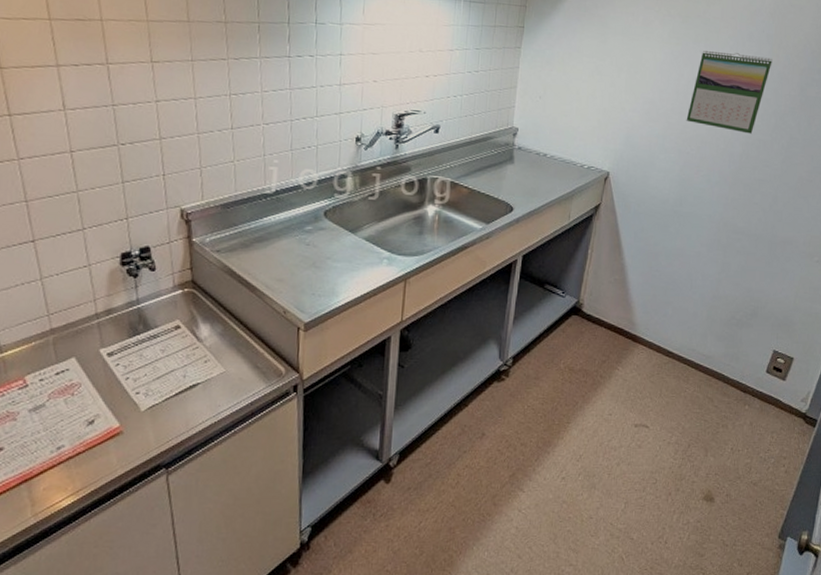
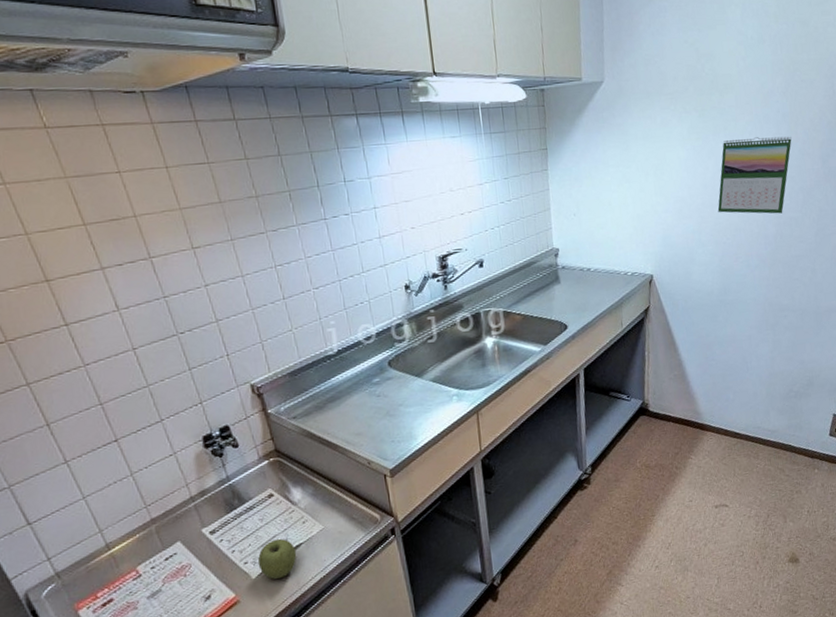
apple: none [149,373,192,415] -> present [257,538,297,579]

